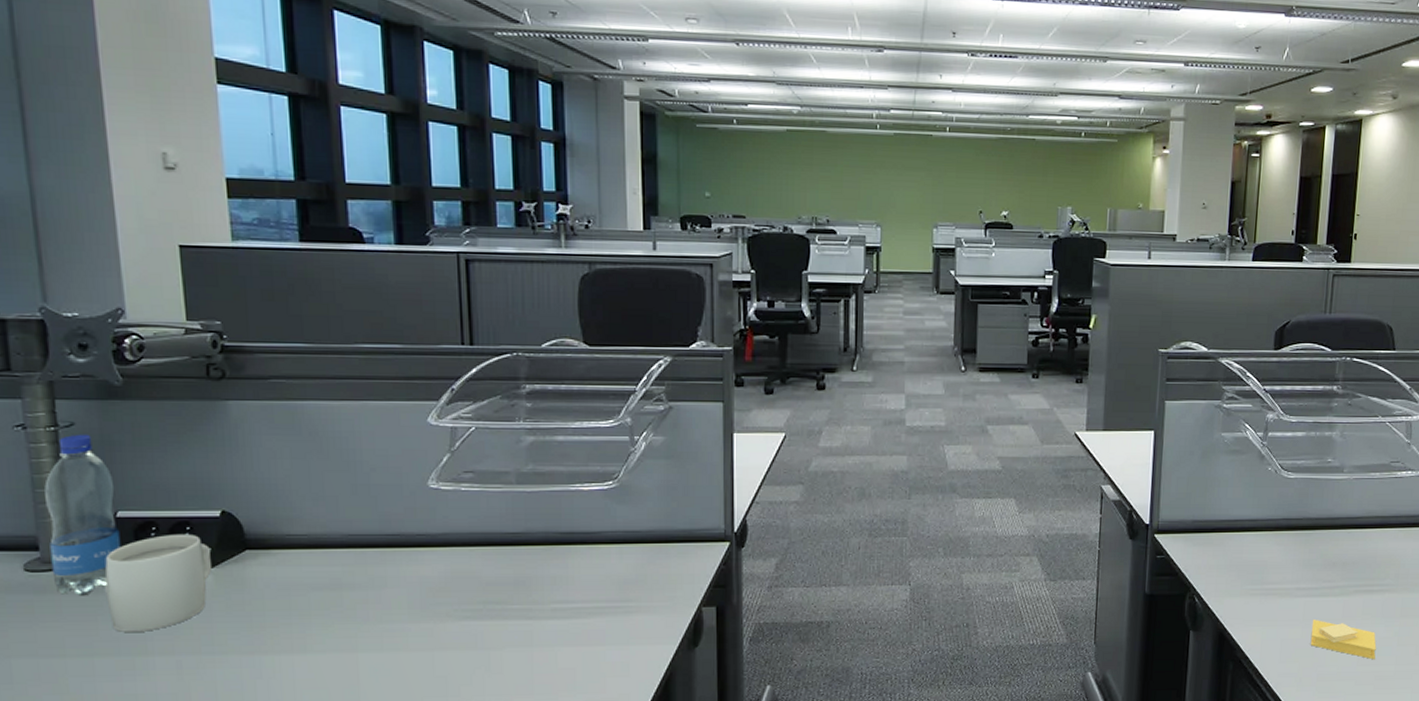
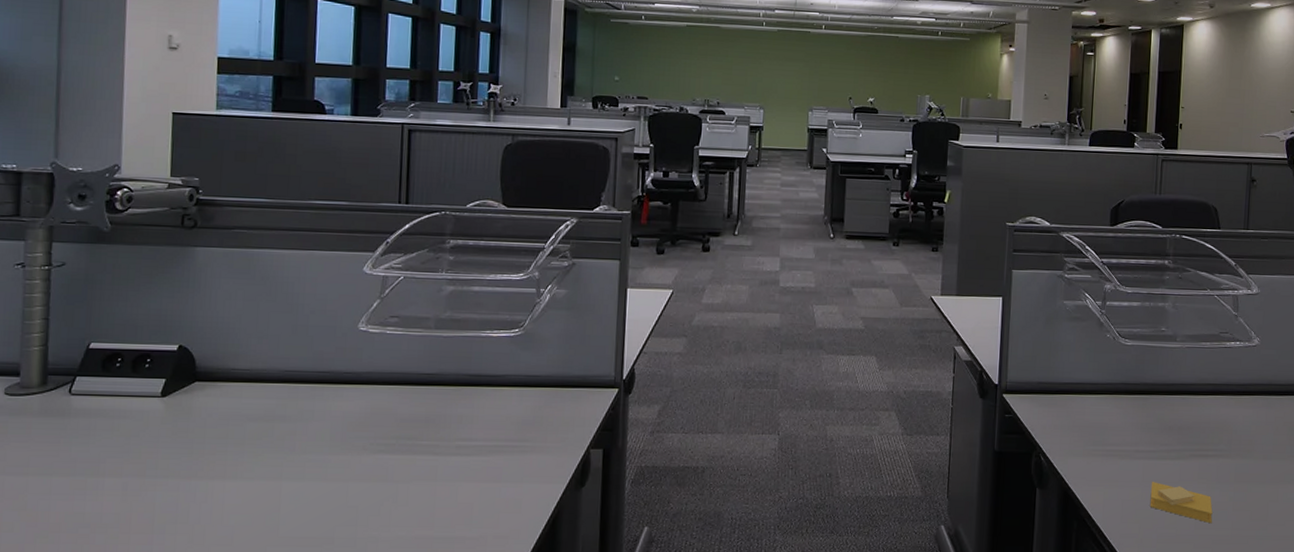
bottle: present [44,434,121,596] -> none [27,273,92,419]
mug: present [104,533,213,632] -> none [70,365,165,454]

